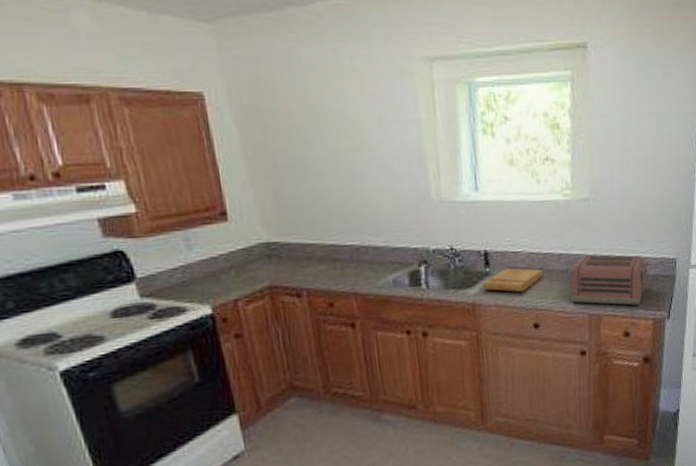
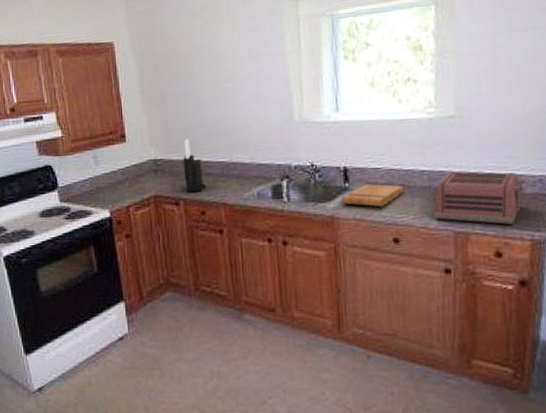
knife block: none [303,218,333,282] -> present [182,139,206,193]

